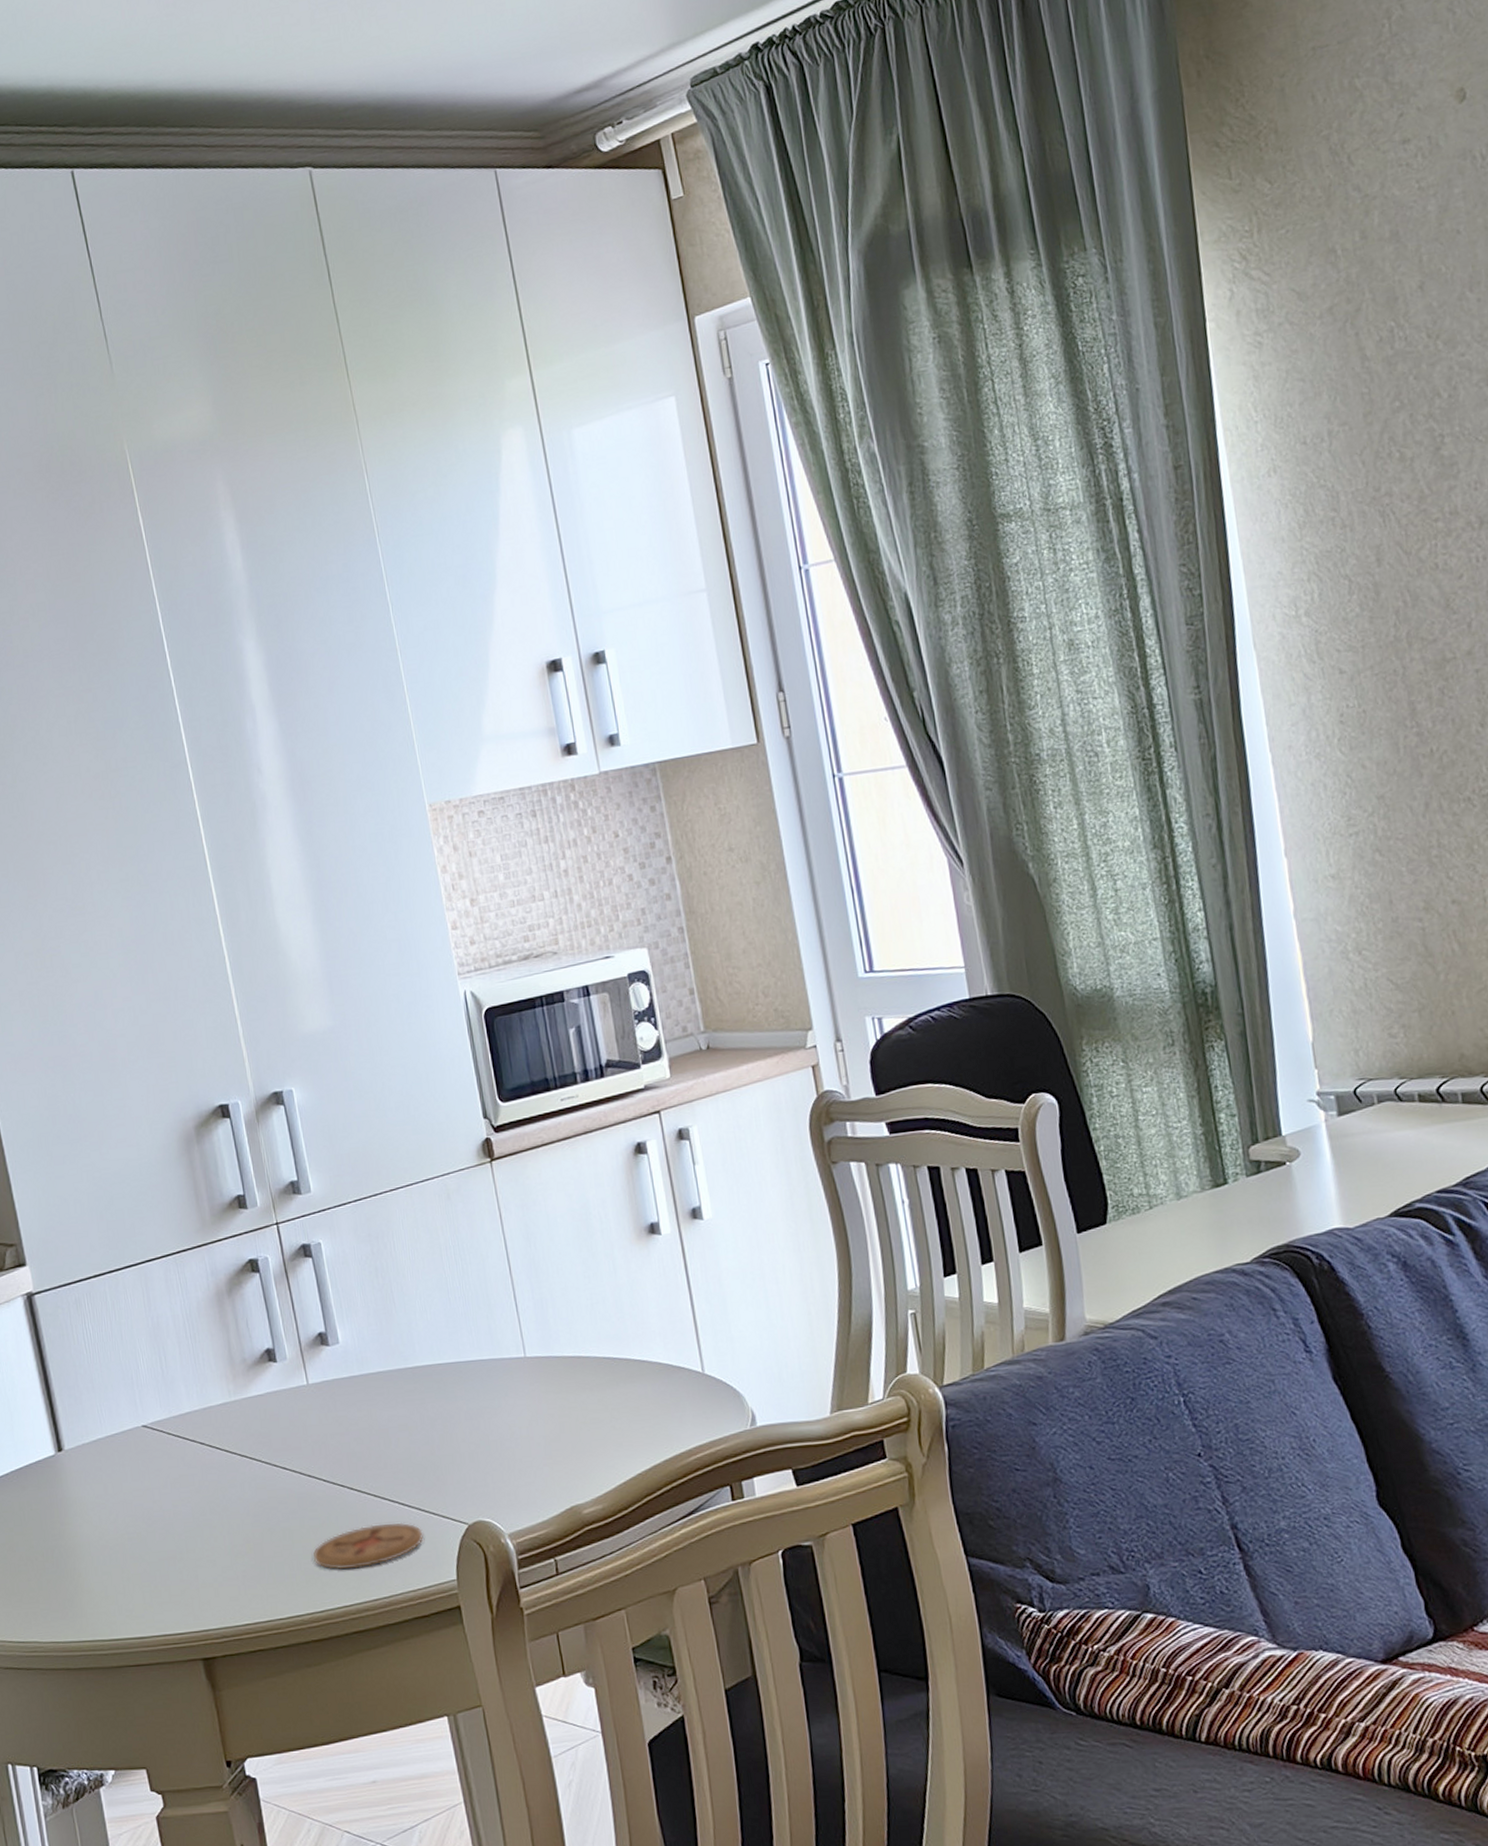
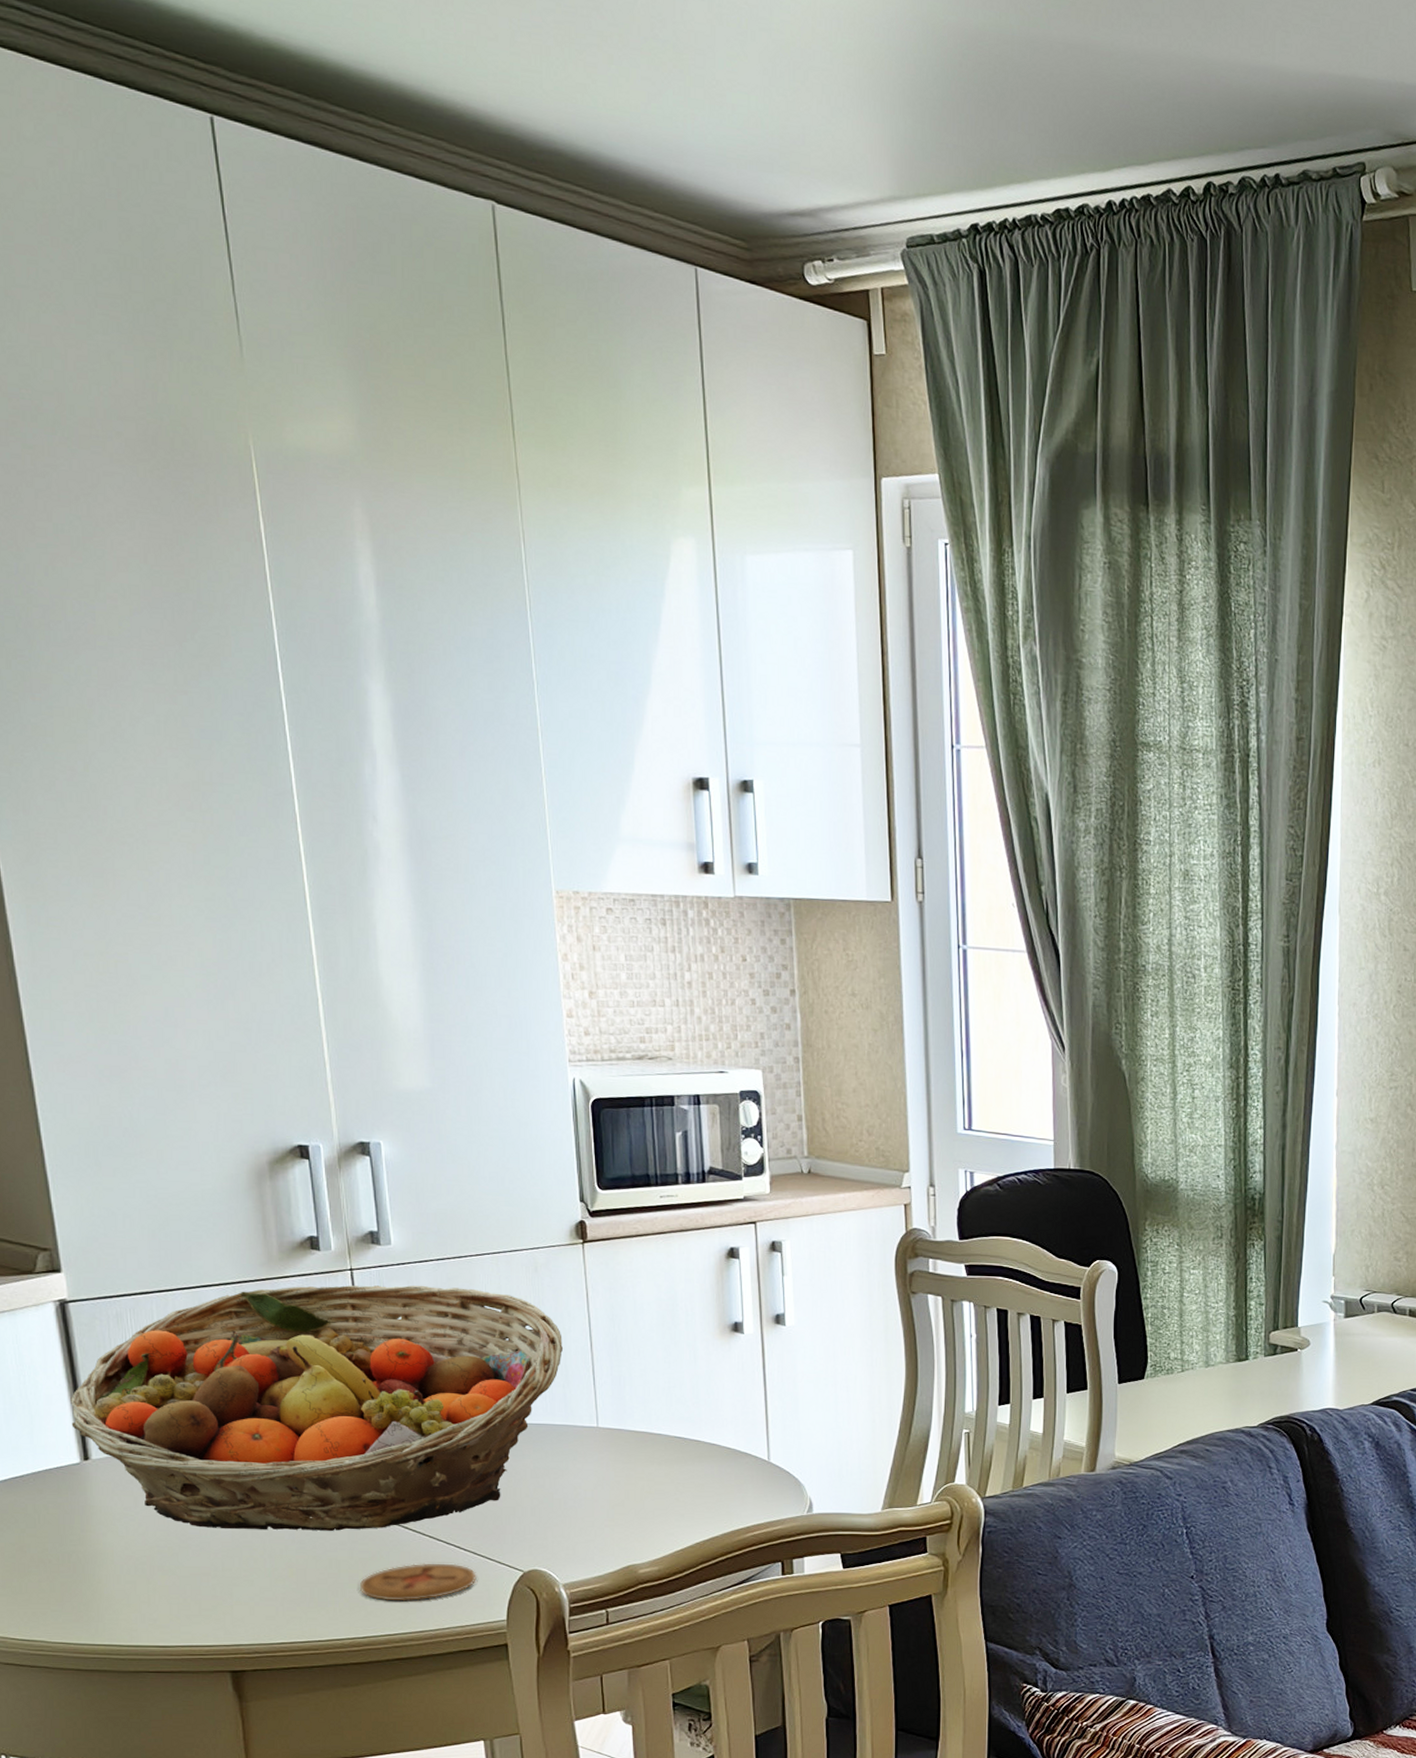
fruit basket: none [42,1226,483,1510] -> present [70,1285,563,1531]

